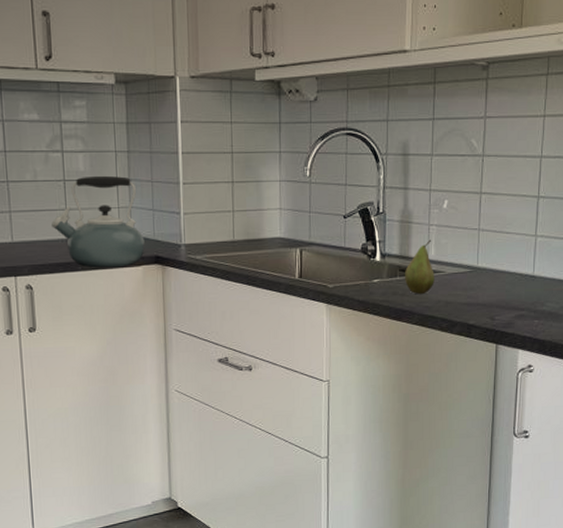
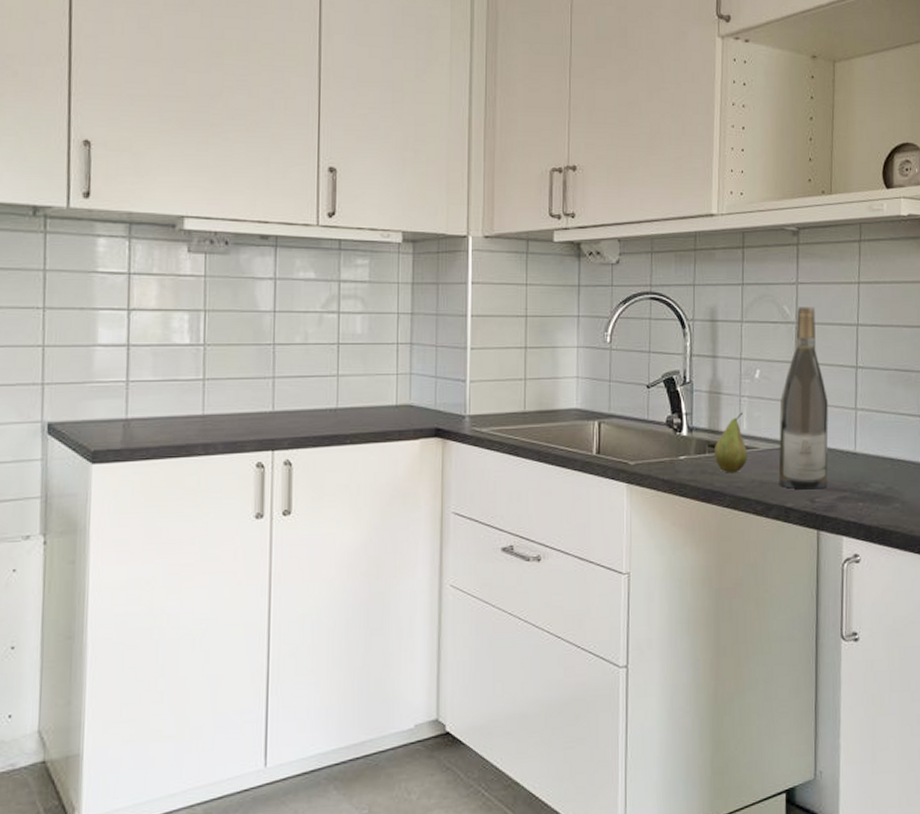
kettle: present [51,175,145,268] -> none [320,339,424,442]
wine bottle: none [462,140,511,309] -> present [778,307,829,490]

